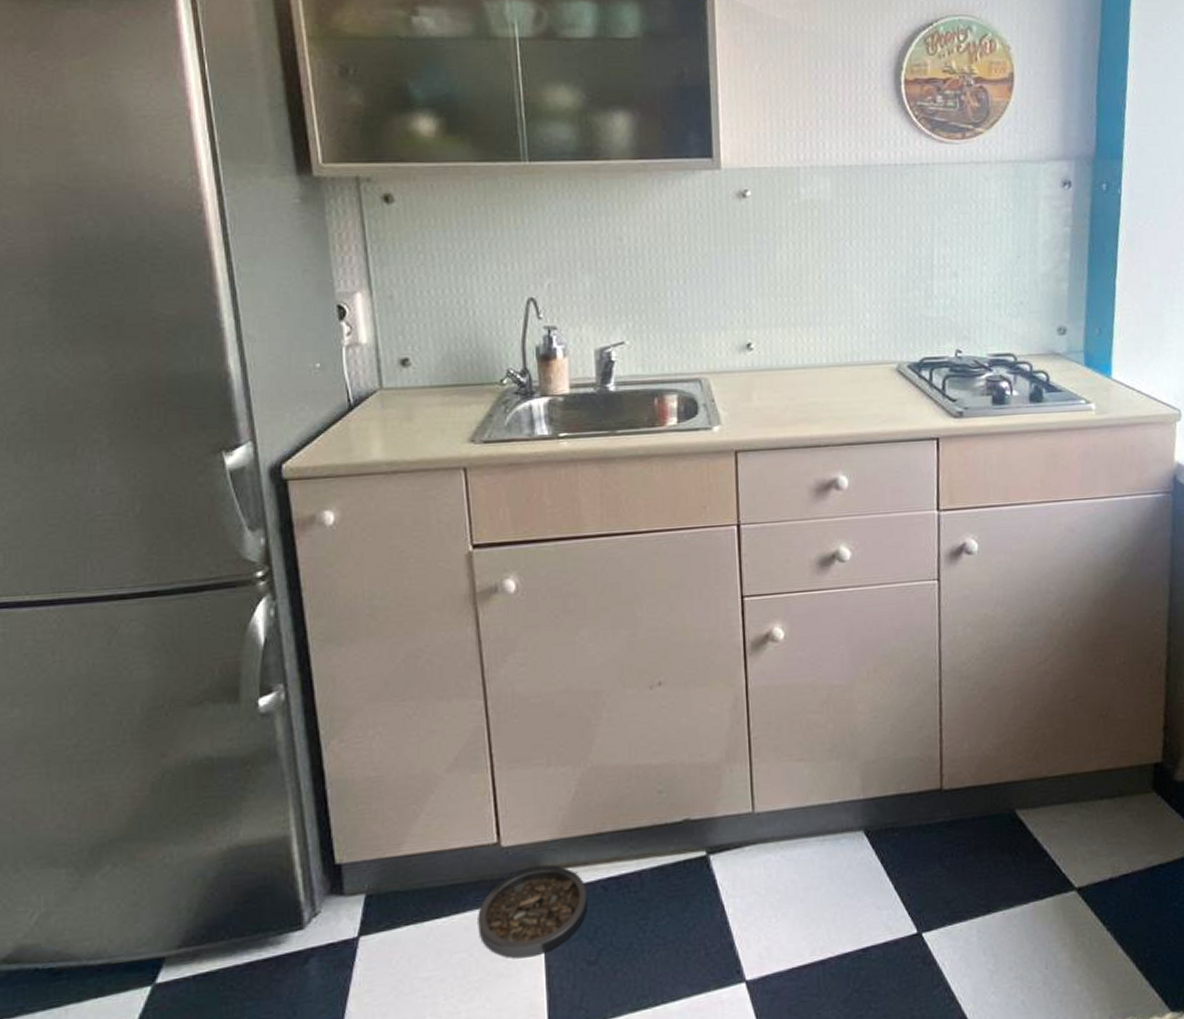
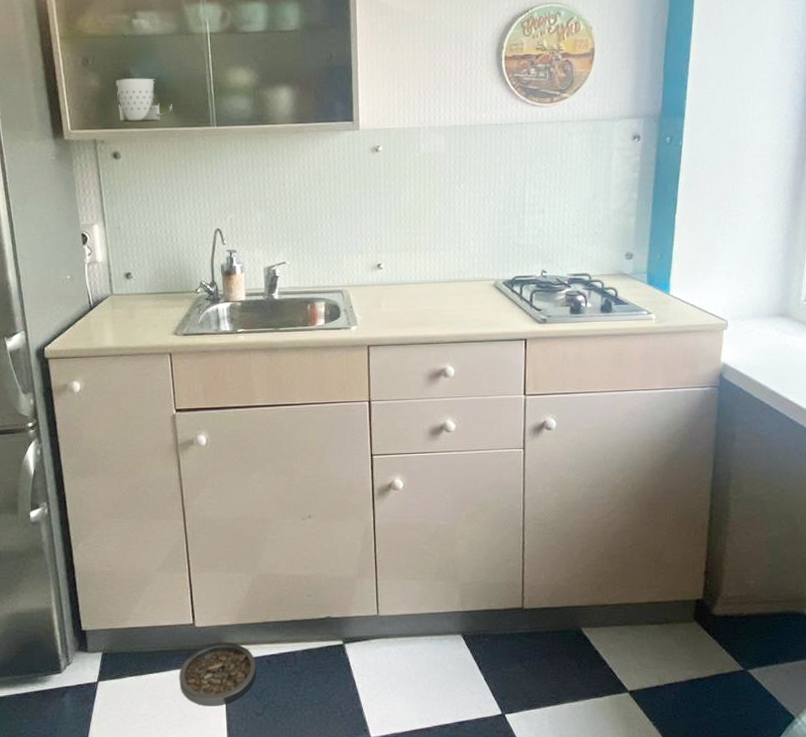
mug: none [387,95,467,154] -> present [116,78,172,123]

